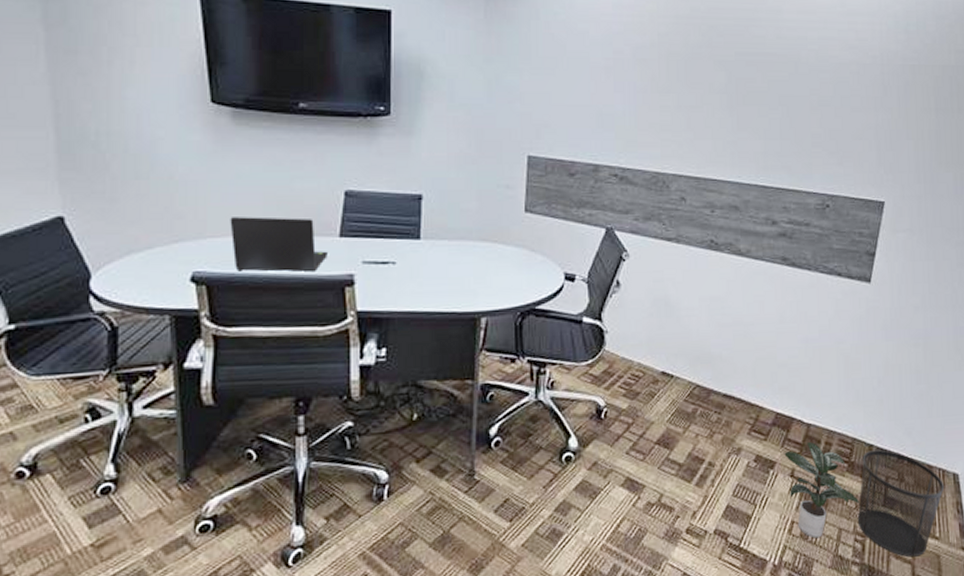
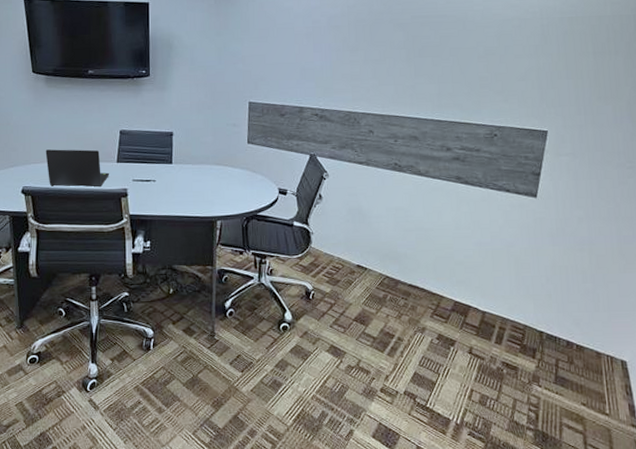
potted plant: present [783,441,860,539] -> none [462,326,533,405]
waste bin: present [857,449,945,558] -> none [530,336,613,429]

